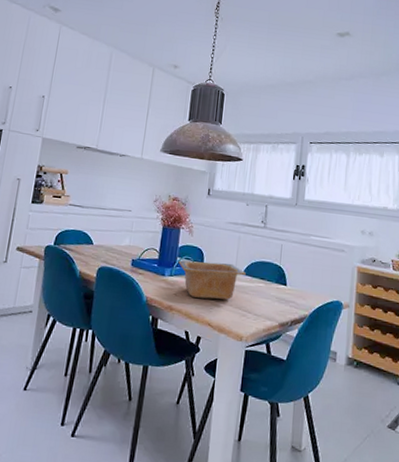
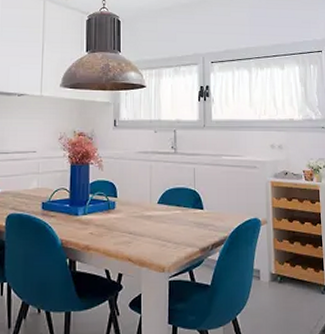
serving bowl: present [178,260,246,300] -> none [91,194,161,233]

